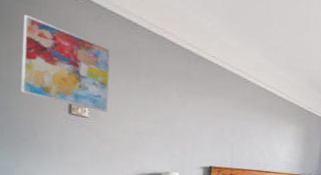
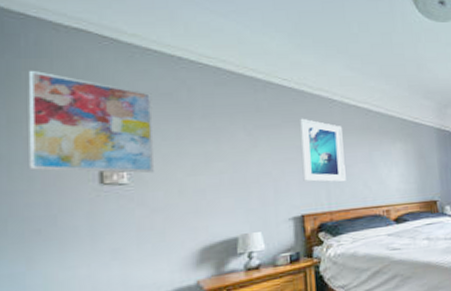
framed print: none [215,90,251,148] -> present [299,118,346,182]

